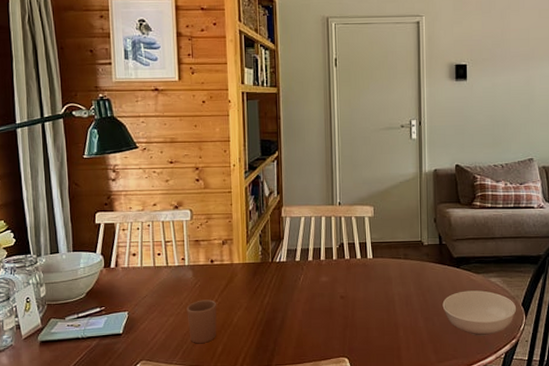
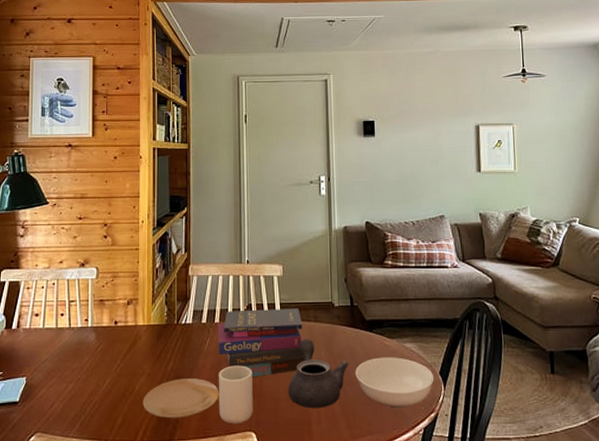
mug: present [186,299,217,343] -> none [87,364,119,413]
plate: none [241,311,314,347] -> present [143,378,219,419]
books: none [310,246,395,310] -> present [217,308,305,378]
cup: none [313,299,346,351] -> present [219,365,253,425]
teapot: none [378,274,436,337] -> present [288,338,349,408]

